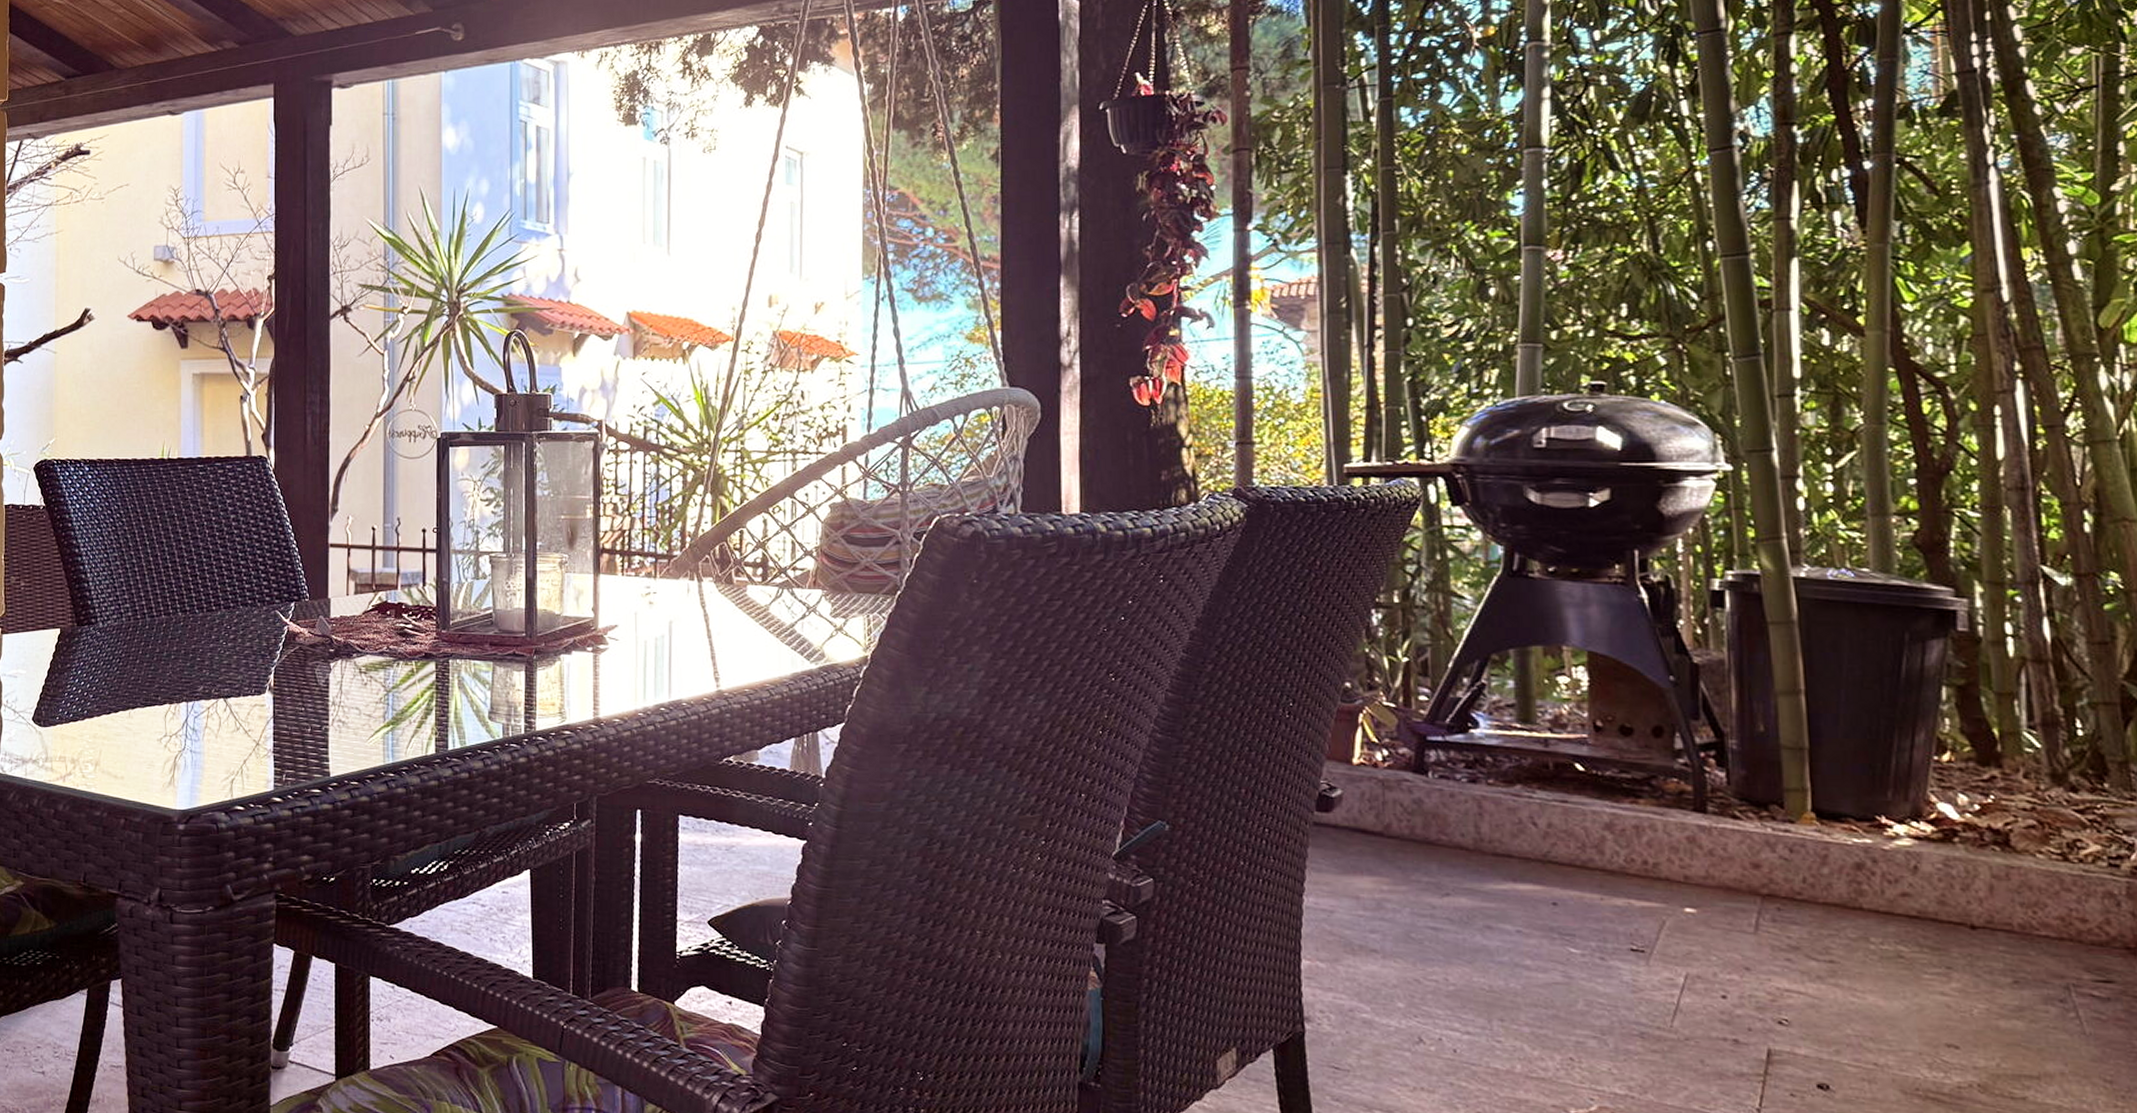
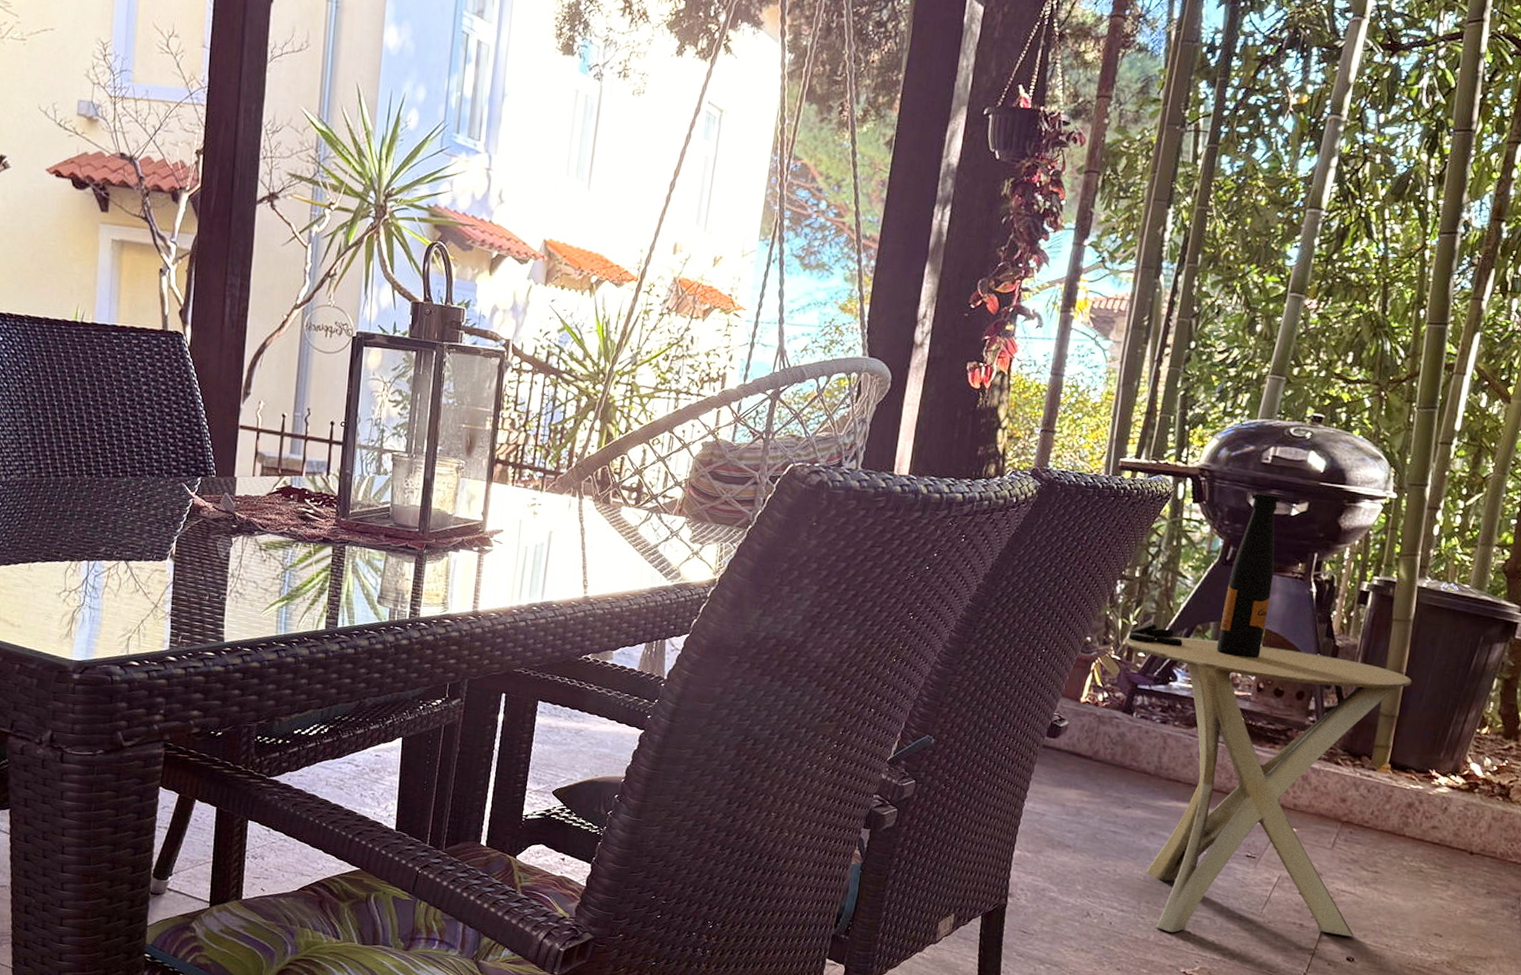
side table: none [1396,671,1820,1060] -> present [1124,636,1413,937]
beer bottle: none [1401,484,1588,690] -> present [1128,492,1280,658]

